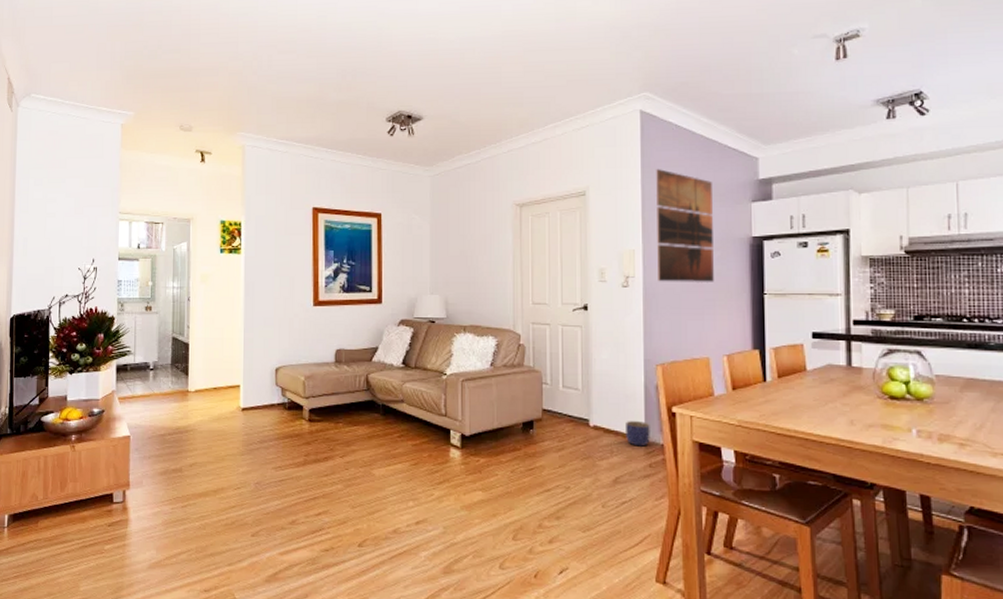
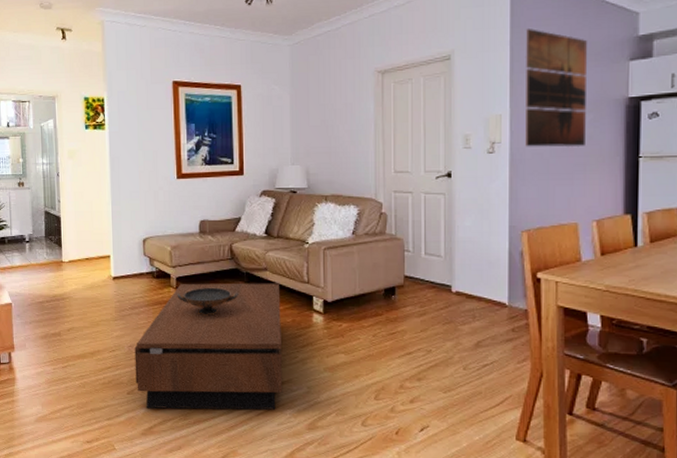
coffee table: none [261,415,417,553] -> present [134,283,282,410]
decorative bowl: none [309,419,374,450] -> present [177,287,239,316]
planter: present [626,421,650,447] -> none [489,287,514,312]

